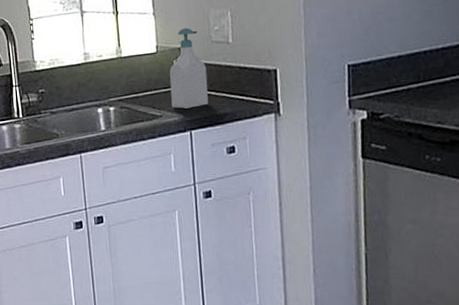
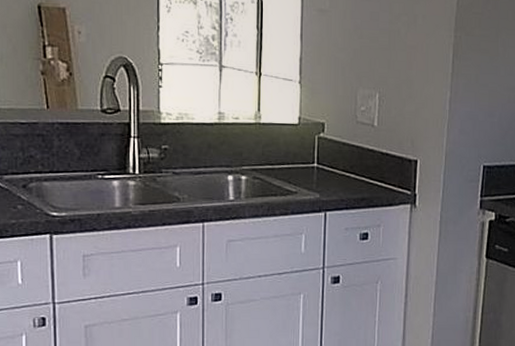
soap bottle: present [169,28,209,109] -> none [309,103,349,188]

